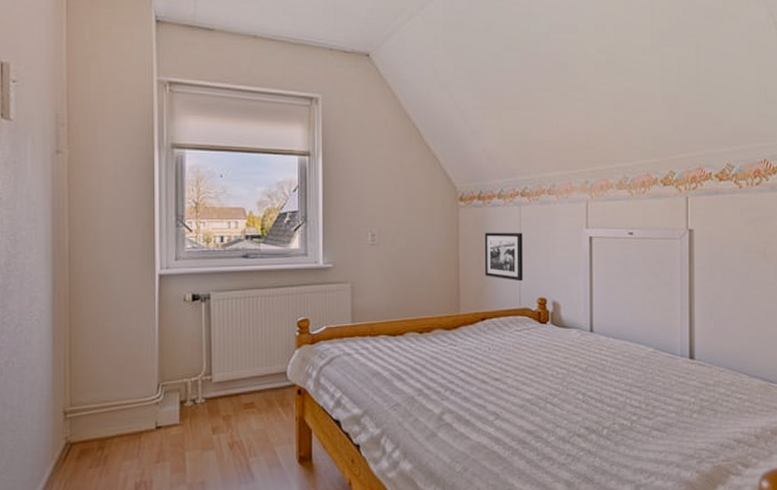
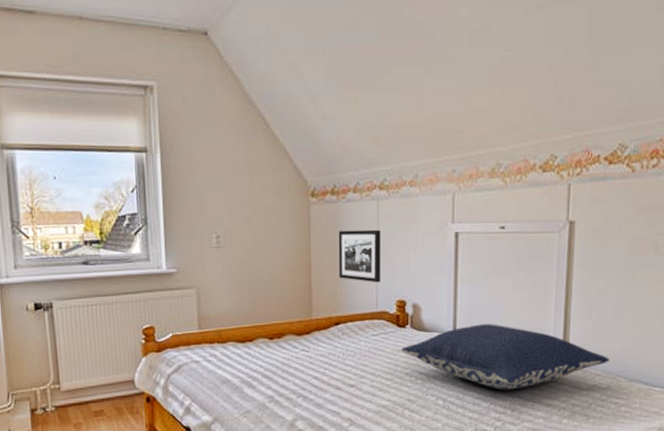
pillow: none [542,322,731,385] -> present [400,324,610,390]

